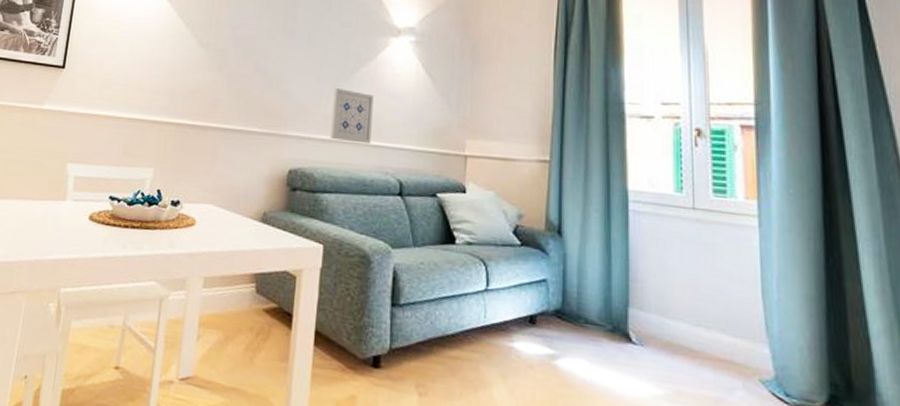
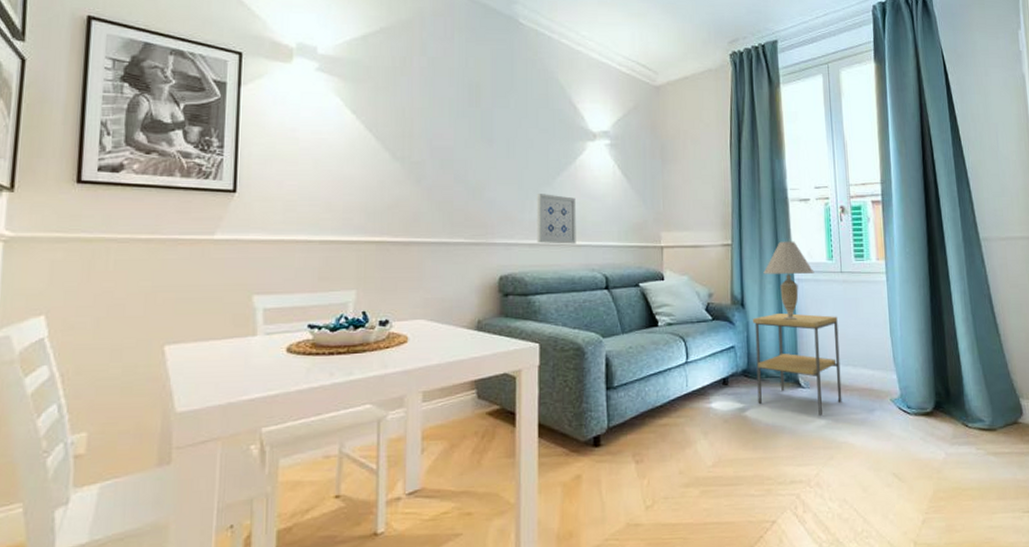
side table: none [571,247,689,383] -> present [752,312,842,416]
table lamp: none [588,163,656,259] -> present [763,241,815,320]

